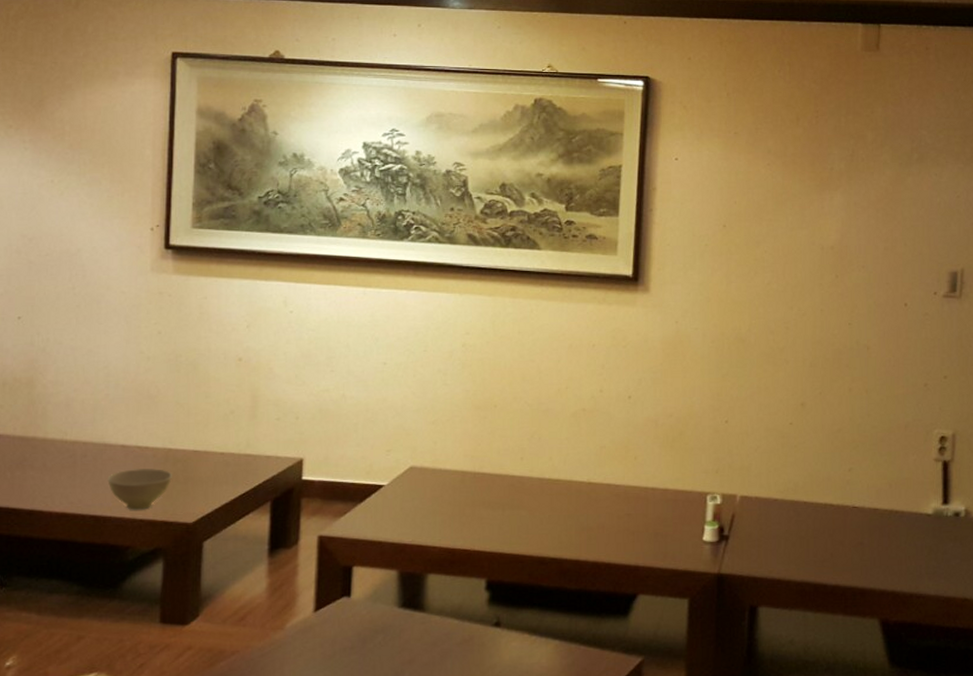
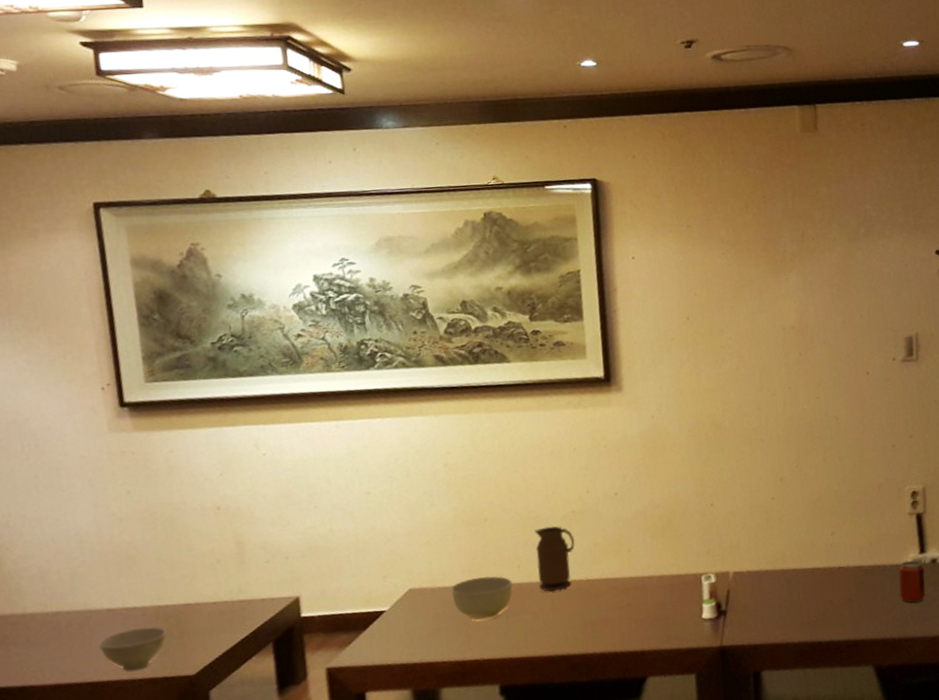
bowl: none [451,464,513,509] -> present [451,576,513,620]
water jug: none [540,421,582,489] -> present [534,526,575,592]
soda can: none [916,510,945,557] -> present [898,560,926,603]

